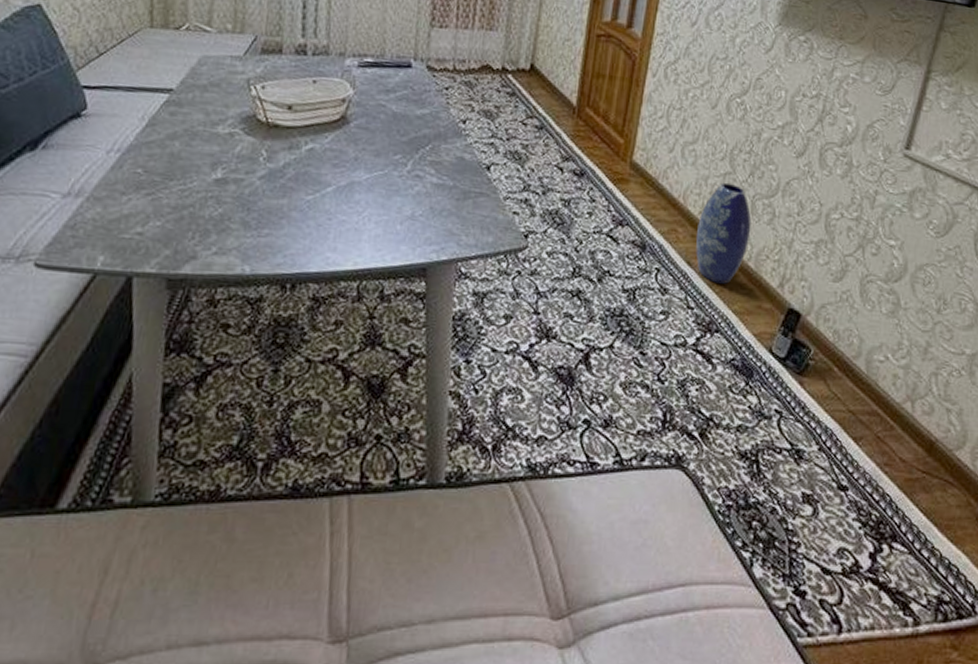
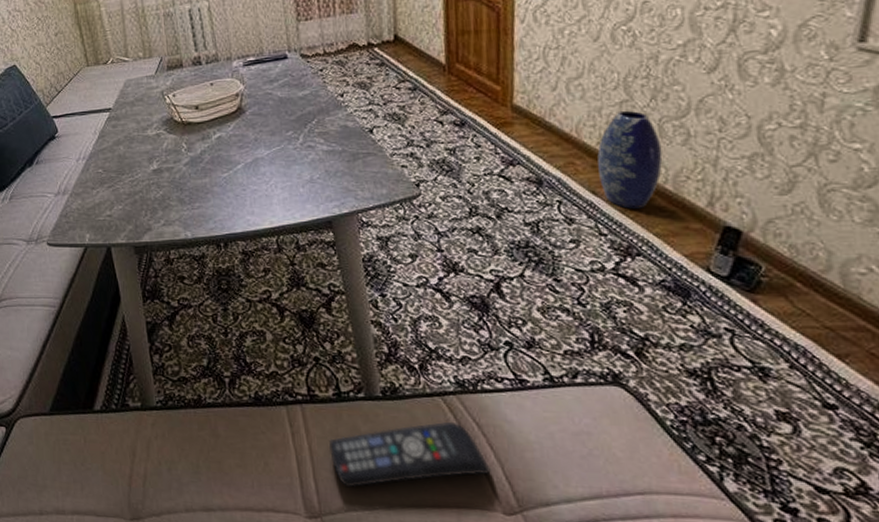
remote control: none [372,512,548,600] -> present [329,421,492,488]

